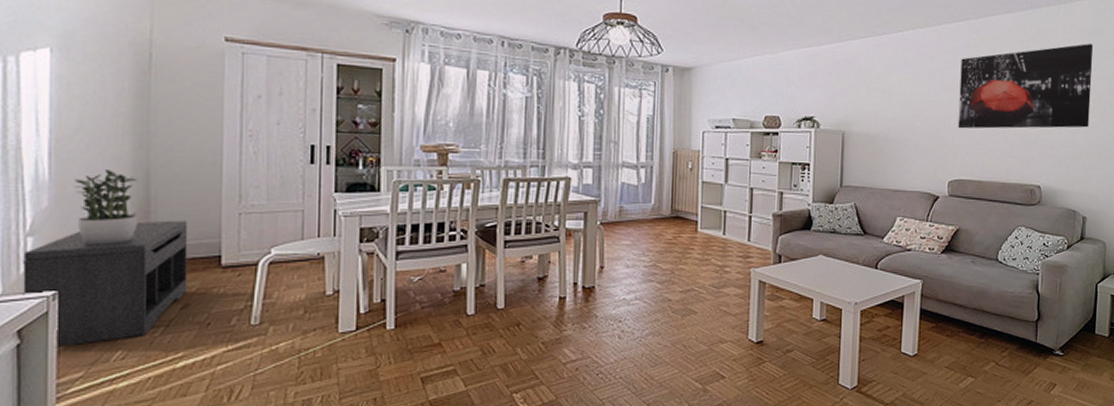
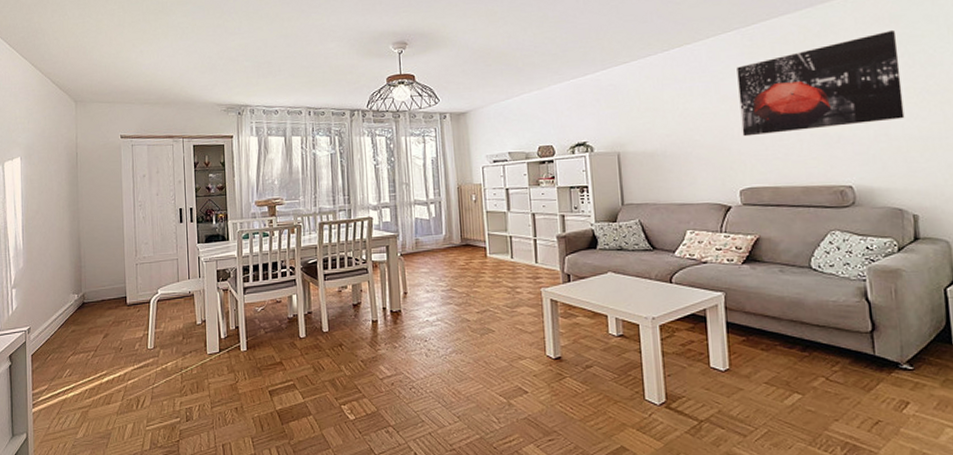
bench: present [23,220,188,348] -> none [11,271,107,368]
potted plant: present [75,170,138,244] -> none [37,238,75,292]

